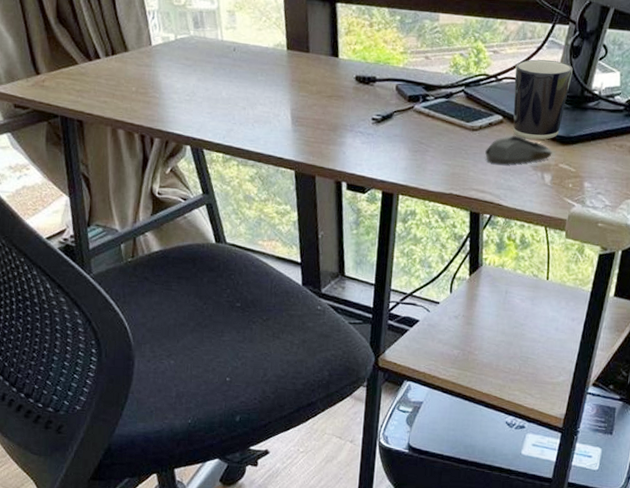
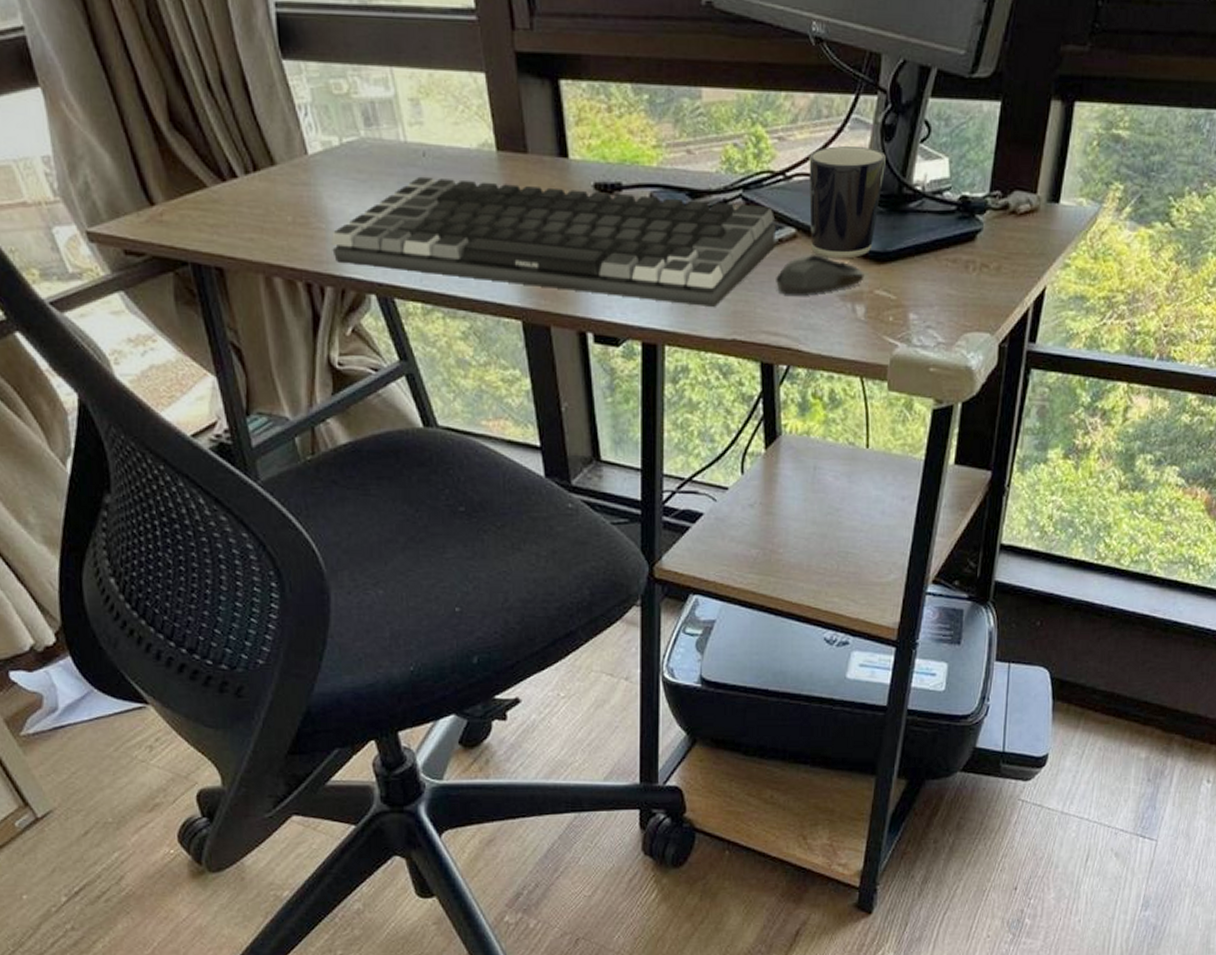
computer keyboard: none [162,64,488,170] -> present [332,176,776,308]

